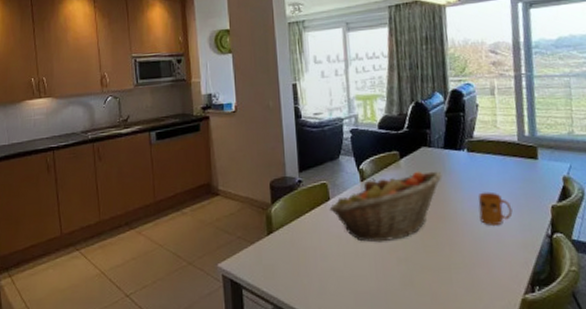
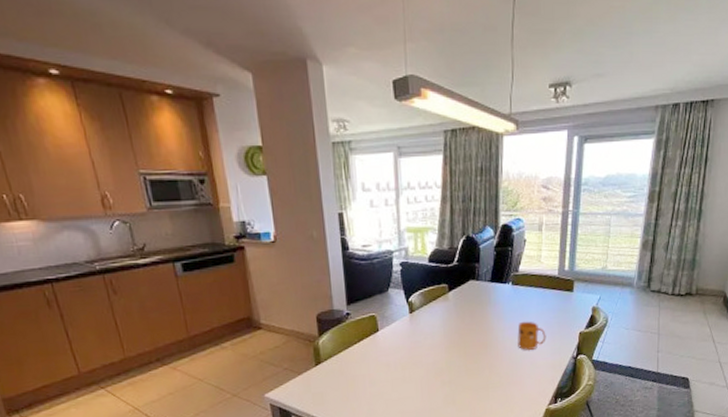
fruit basket: present [329,171,442,243] -> none [378,303,487,369]

